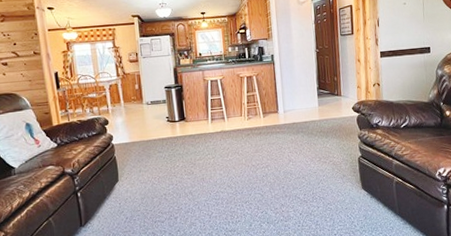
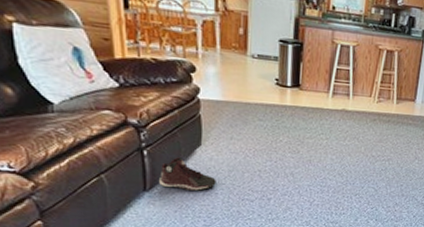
sneaker: none [91,194,133,221] -> present [159,157,216,191]

